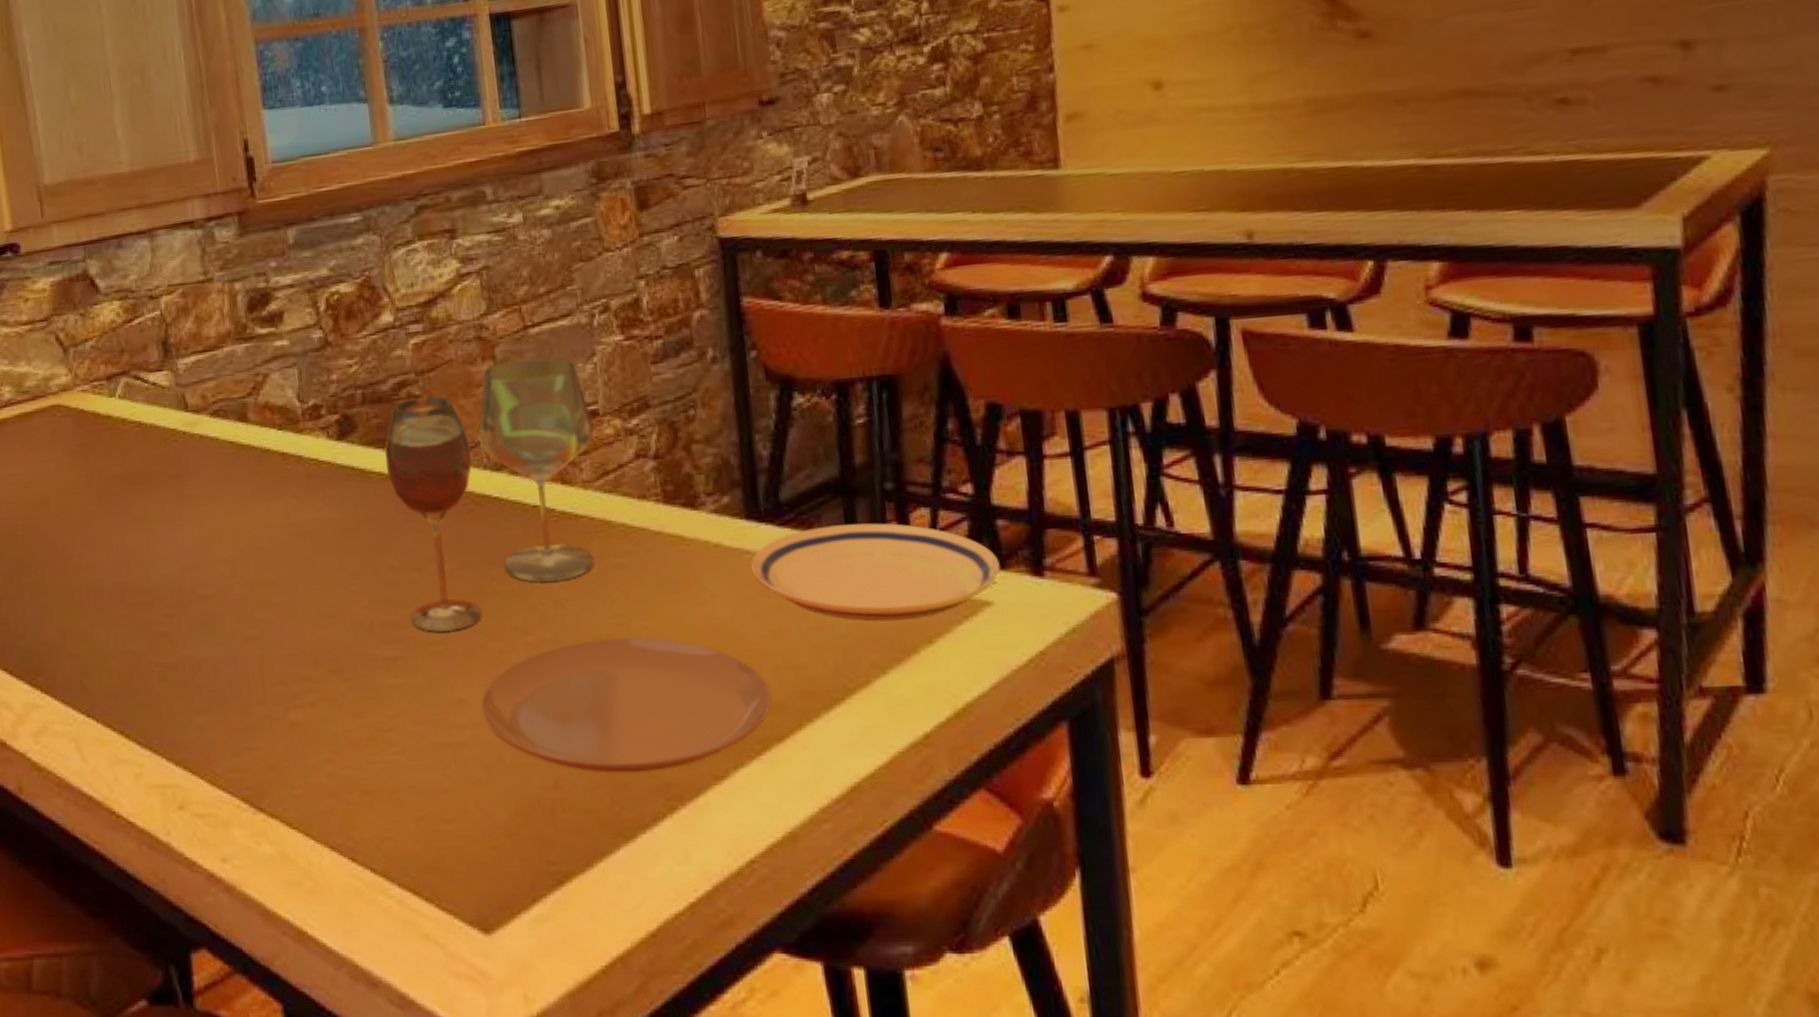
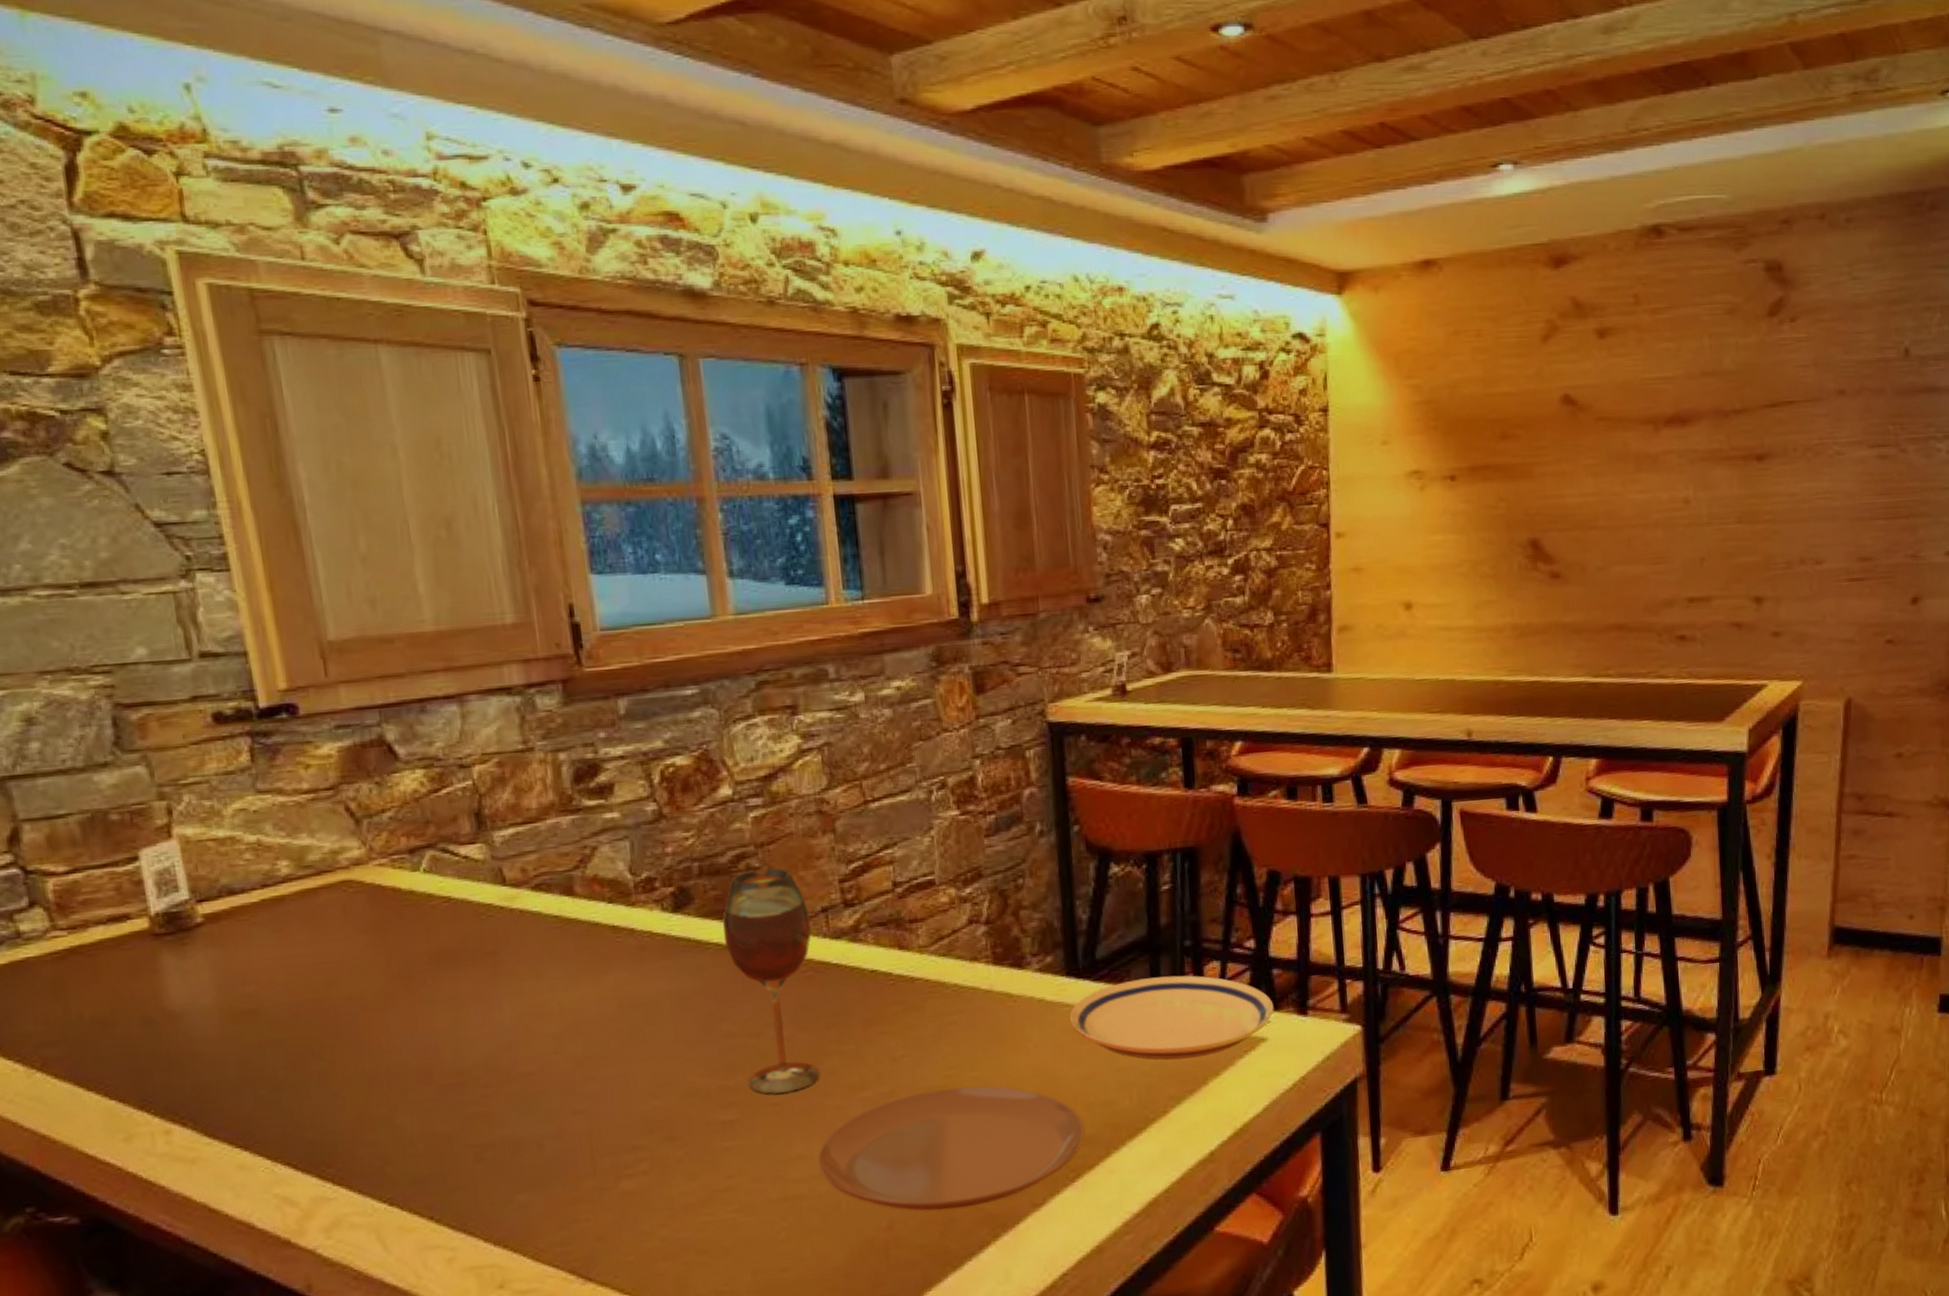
wine glass: present [478,356,594,583] -> none [817,829,930,1042]

